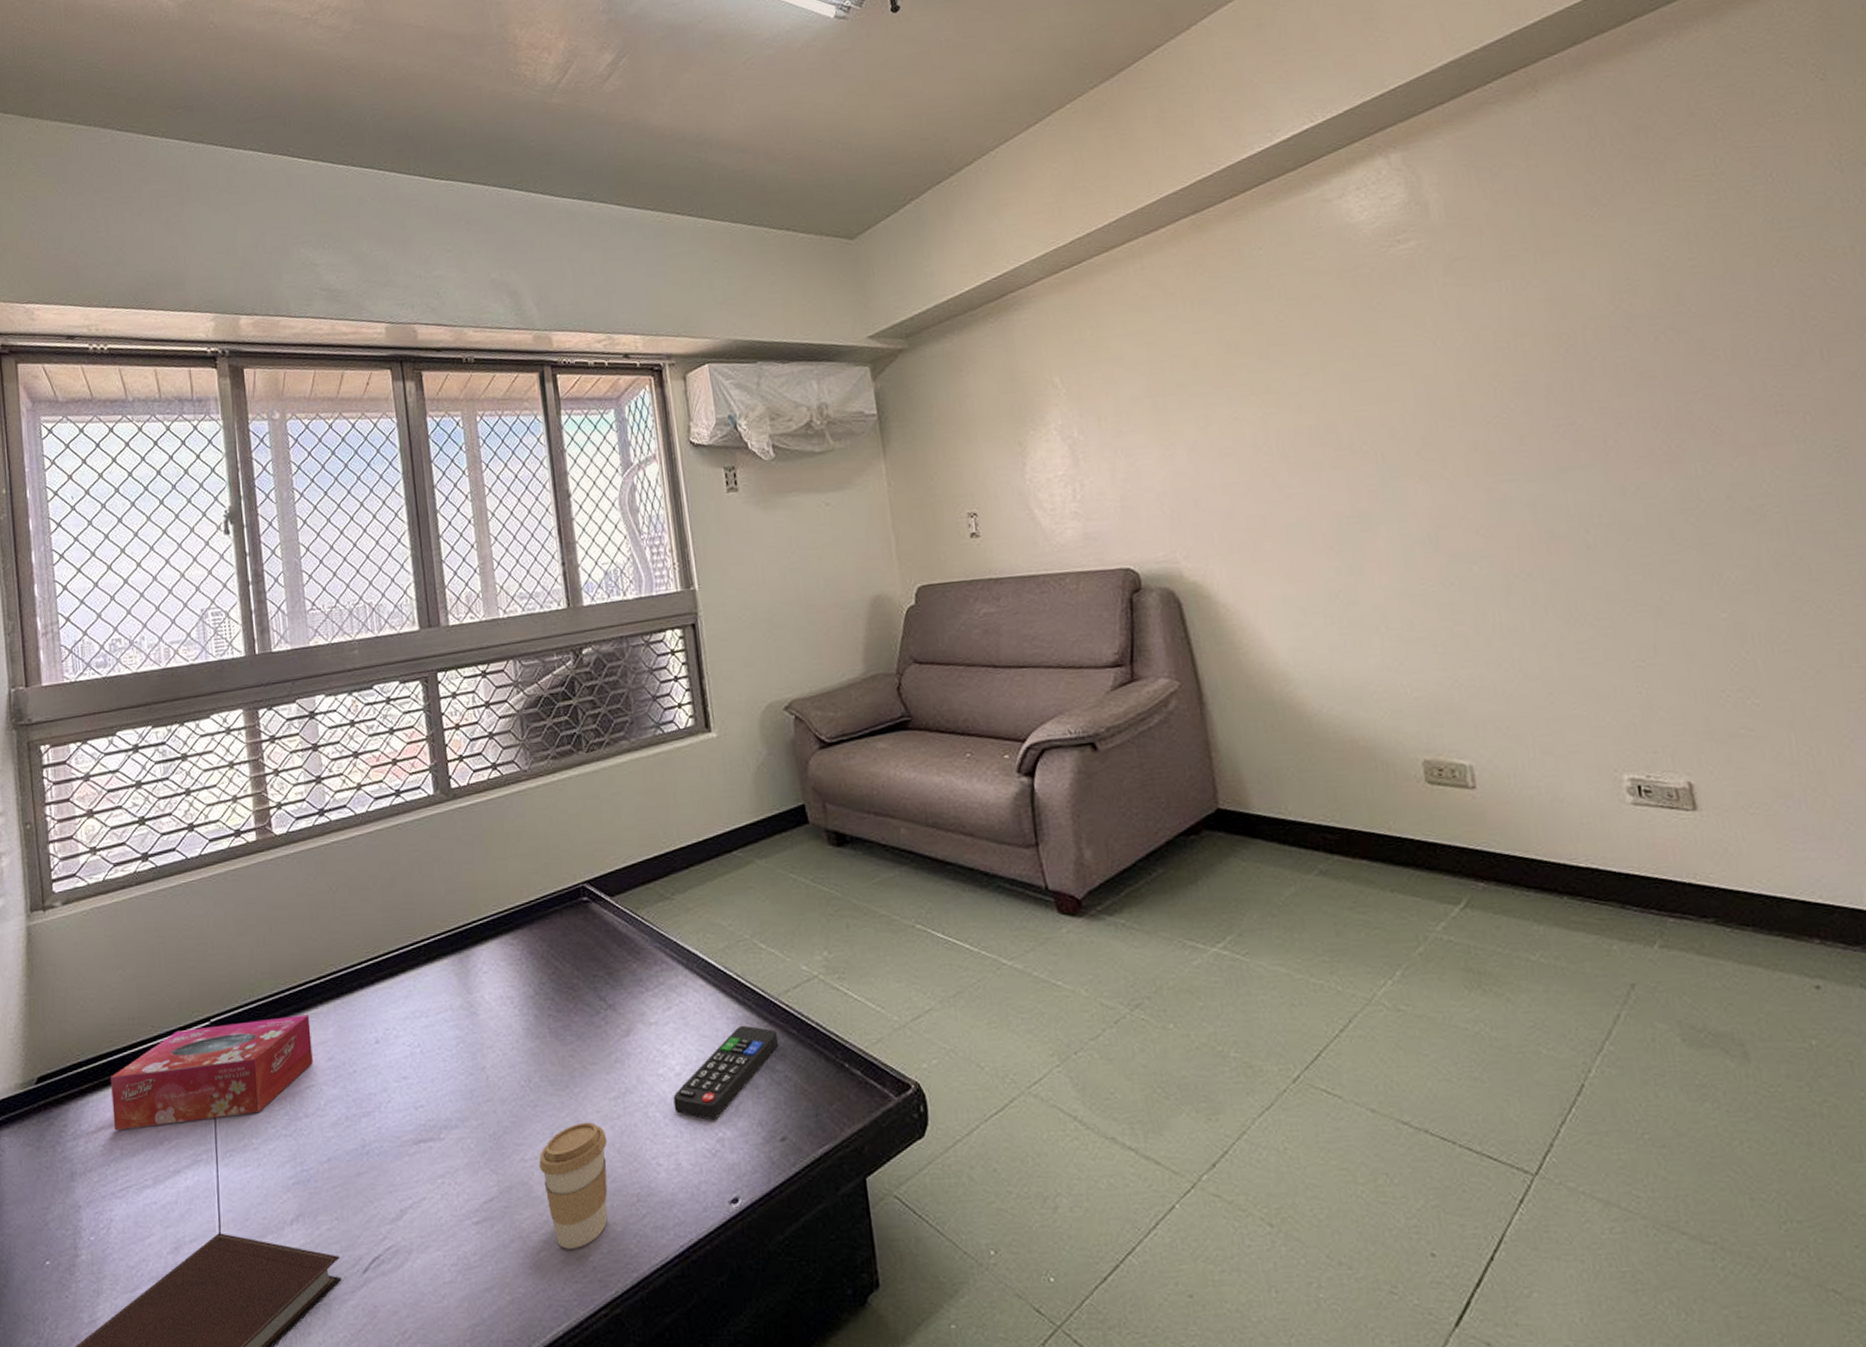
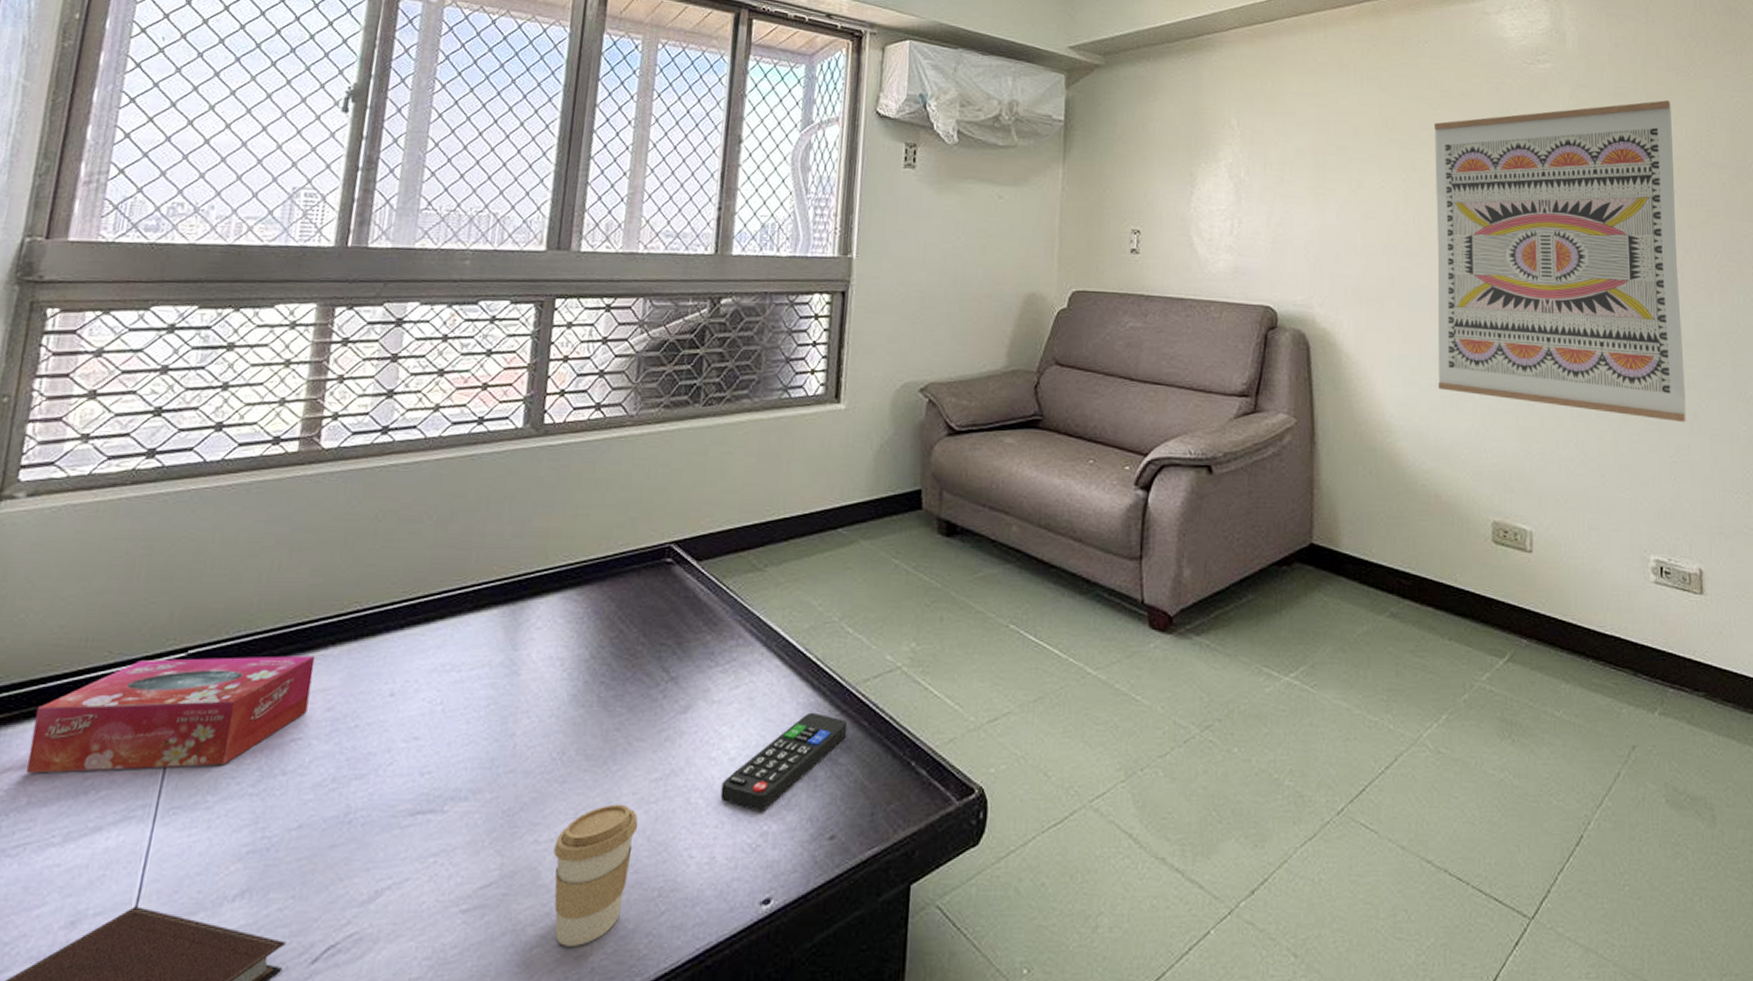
wall art: none [1284,253,1647,628] -> present [1433,100,1686,423]

